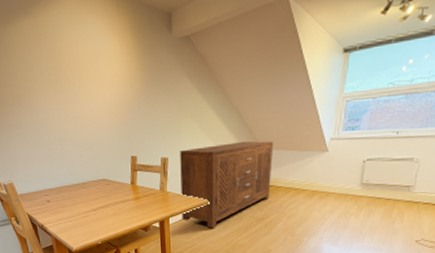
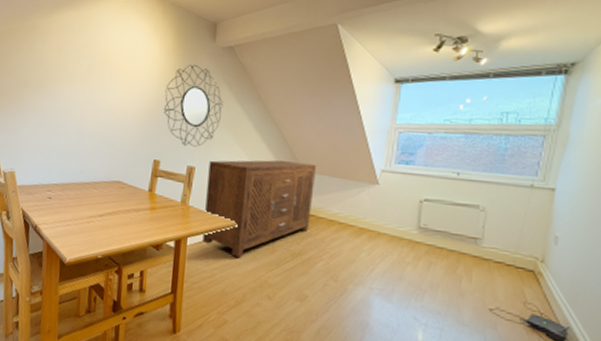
home mirror: none [131,59,186,140] -> present [163,64,223,147]

